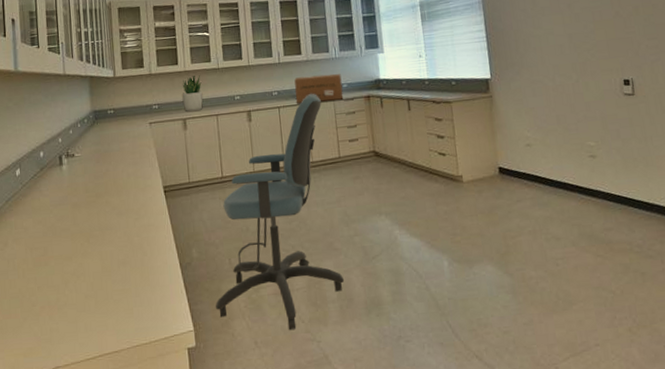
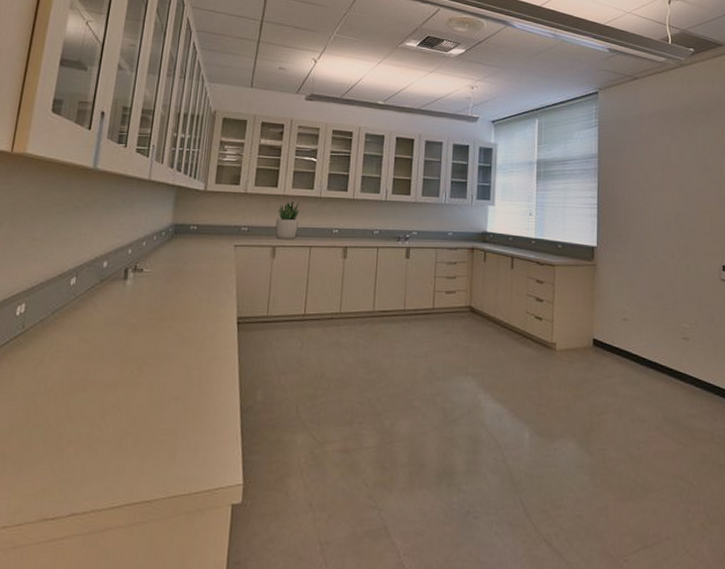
office chair: present [215,93,345,330] -> none [271,237,423,493]
box: present [294,74,343,104] -> none [396,218,448,249]

